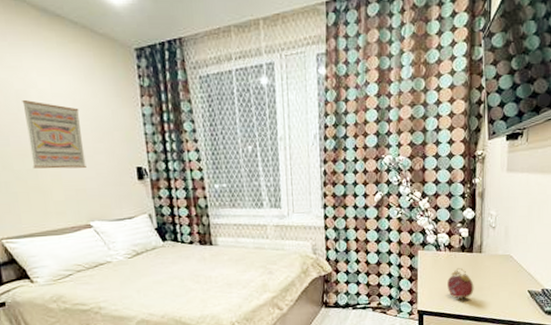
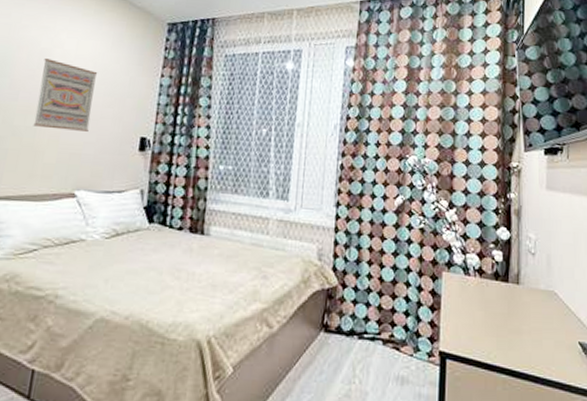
alarm clock: present [447,267,474,301] -> none [477,299,511,346]

